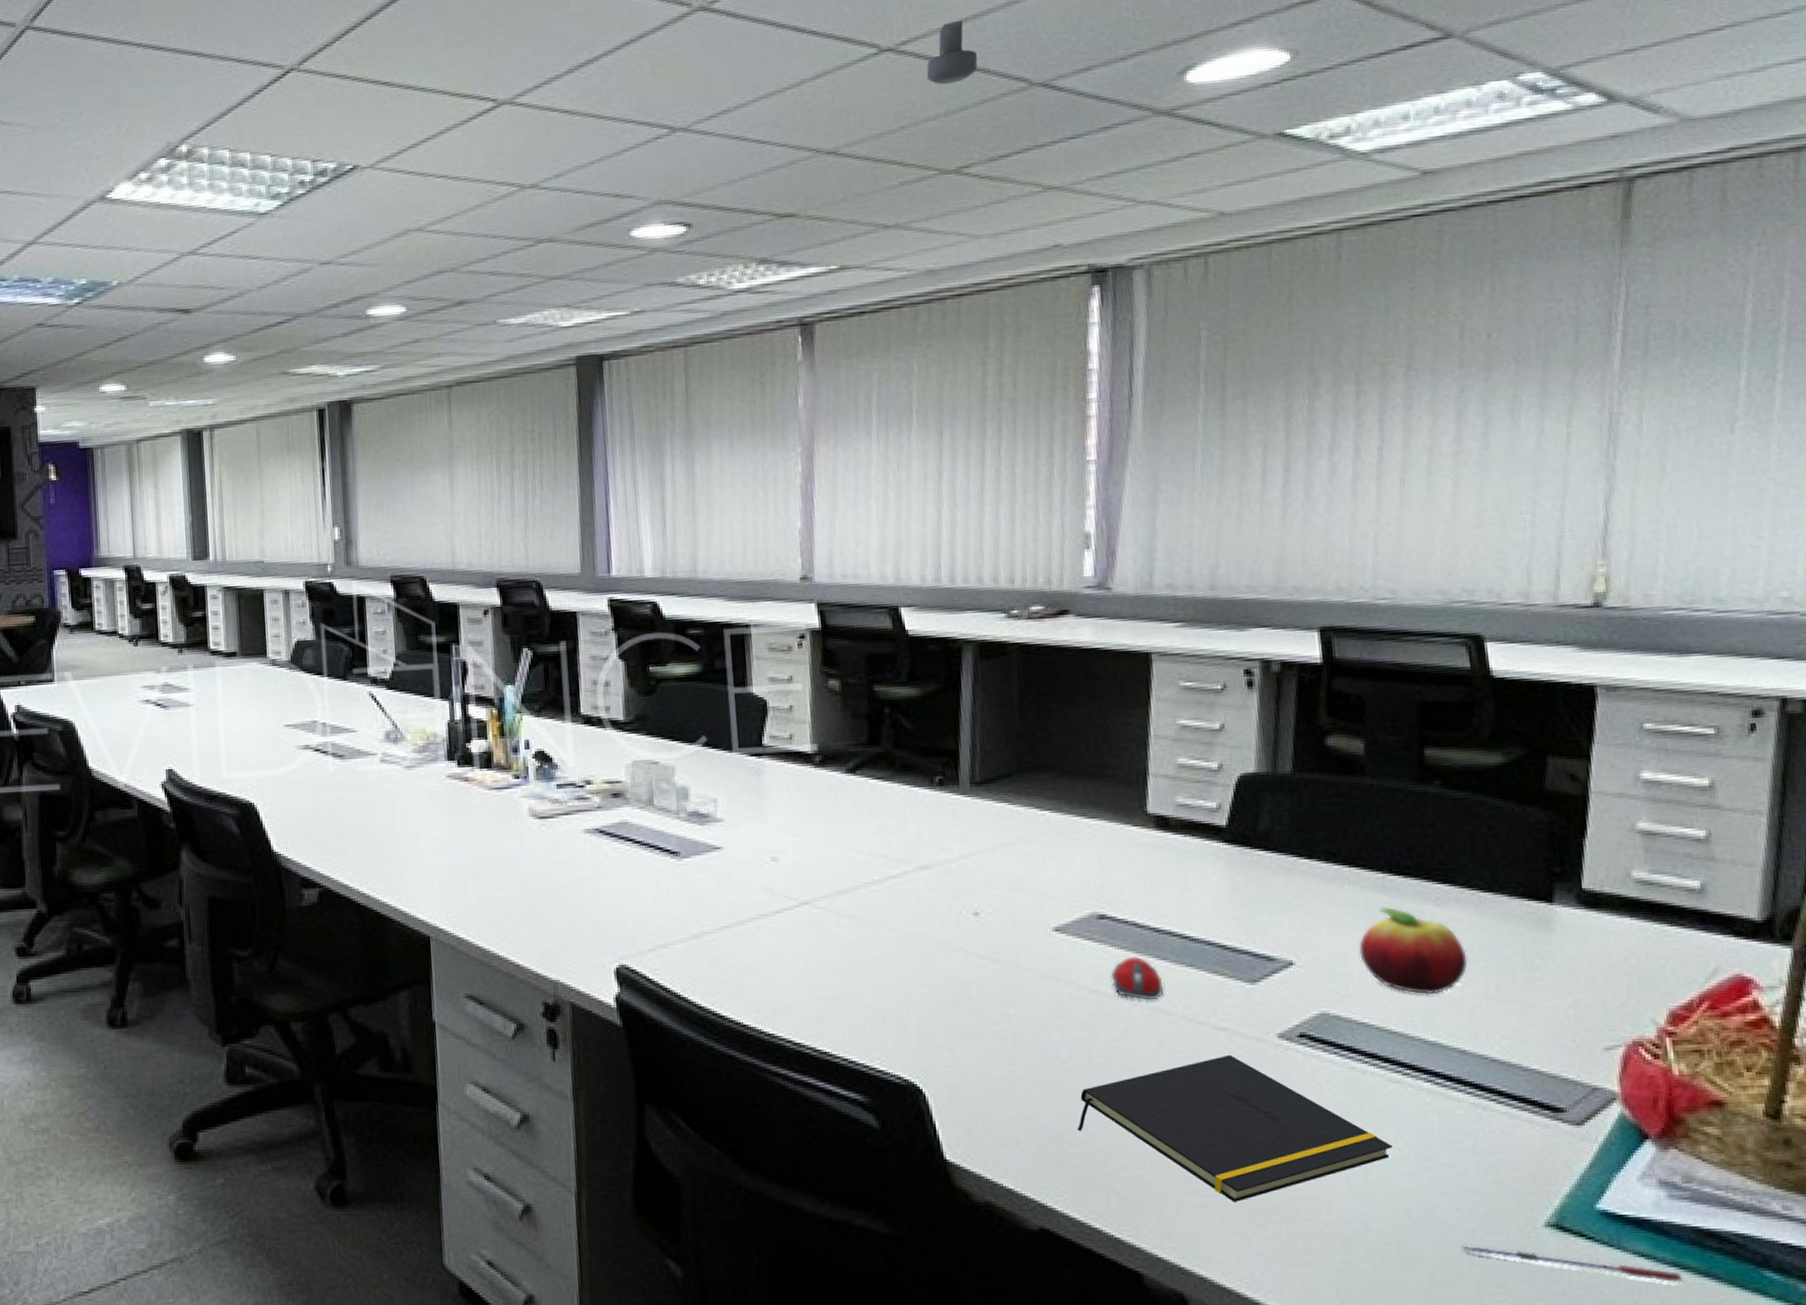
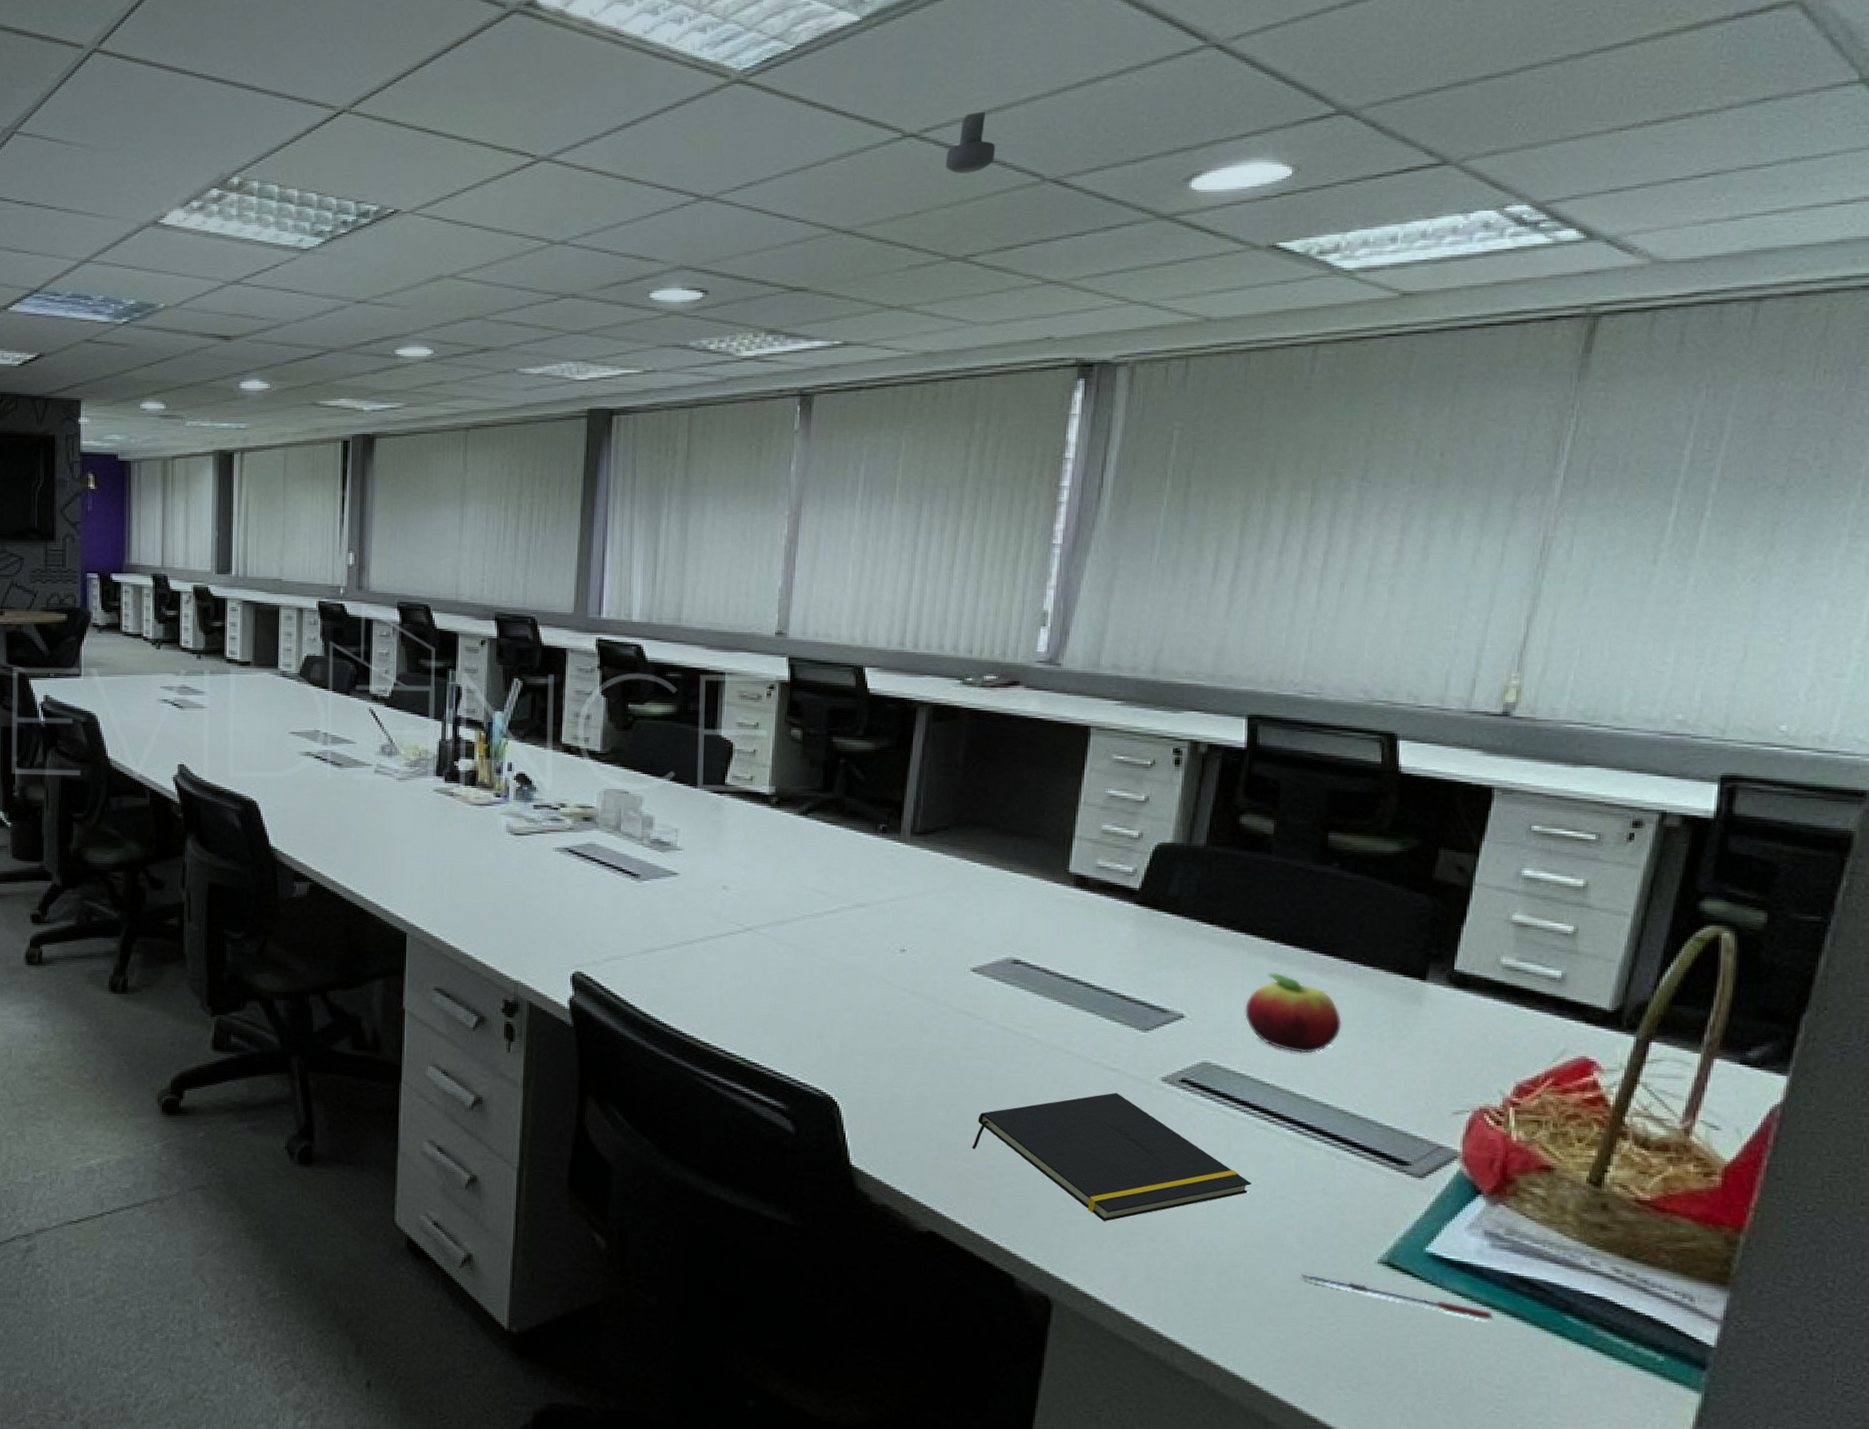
computer mouse: present [1110,956,1164,1001] -> none [1018,999,1064,1040]

